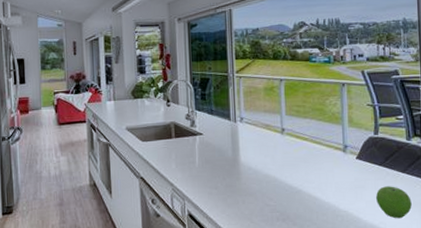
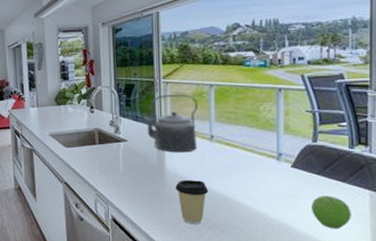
kettle: none [218,88,270,146] -> present [144,94,198,153]
coffee cup: none [250,172,282,218] -> present [175,179,209,225]

